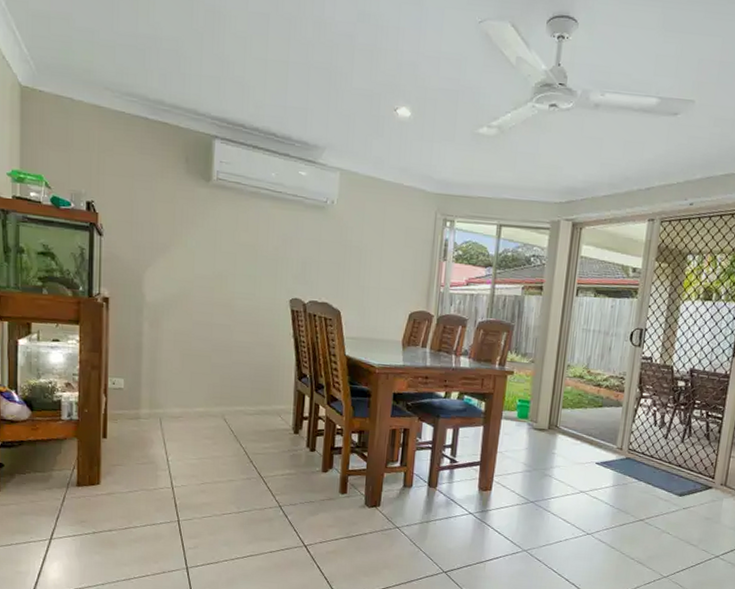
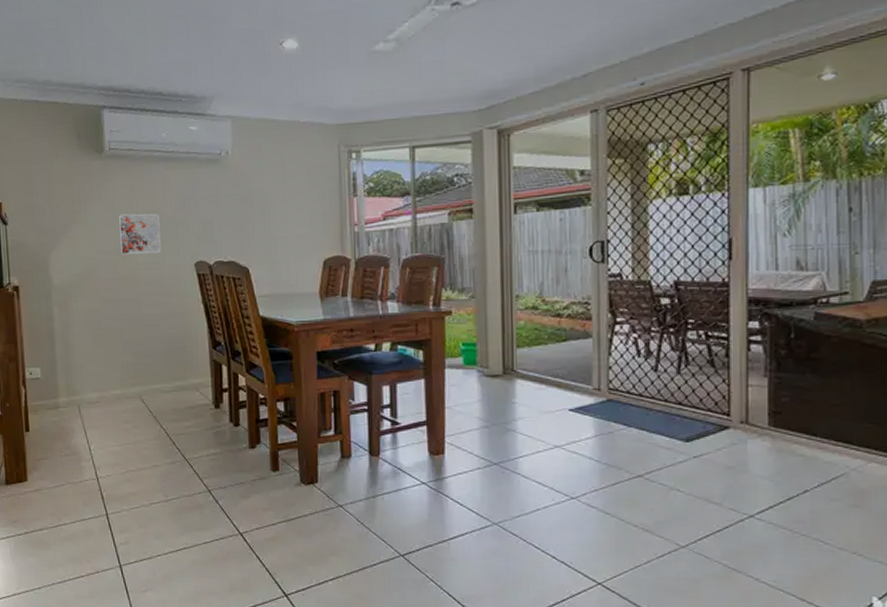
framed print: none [217,243,260,286] -> present [118,213,161,255]

